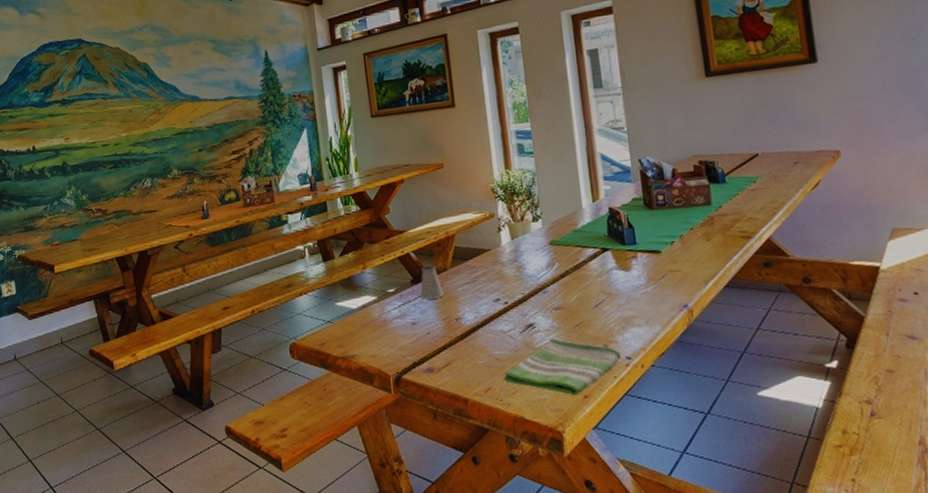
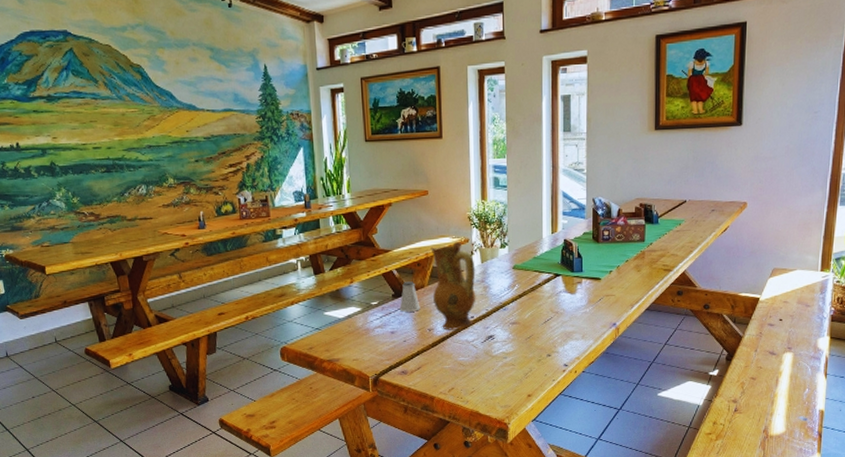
ceramic jug: none [450,217,509,319] -> present [430,242,476,330]
dish towel: present [503,338,621,396] -> none [464,348,560,395]

